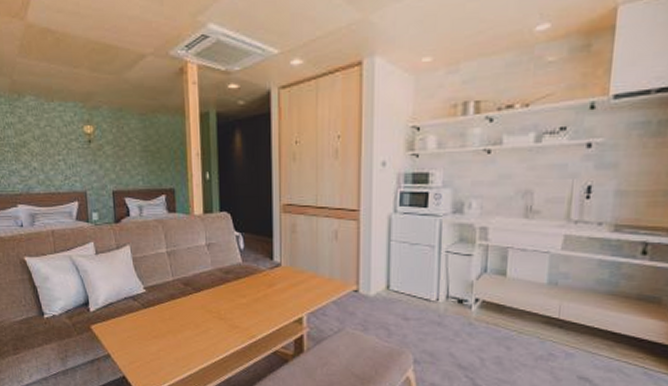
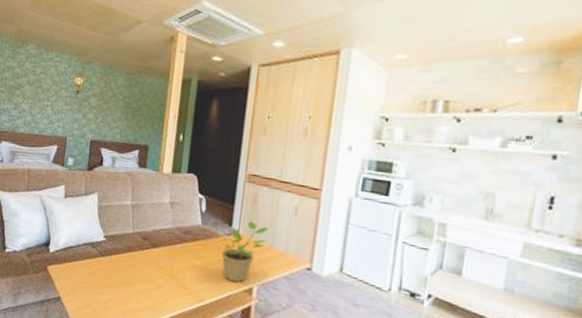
potted plant: none [266,252,310,315] -> present [221,221,268,283]

